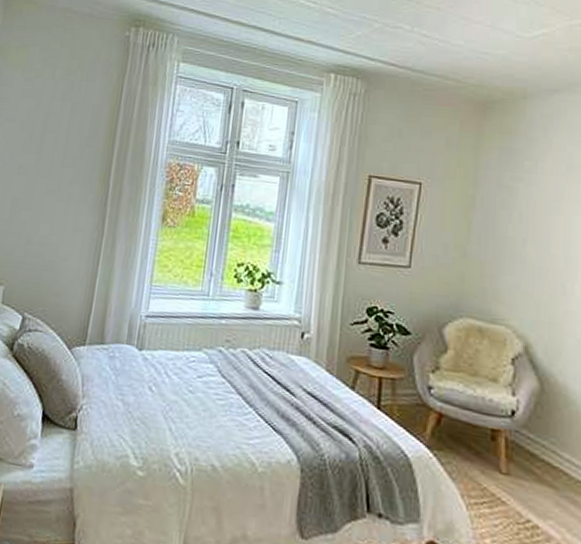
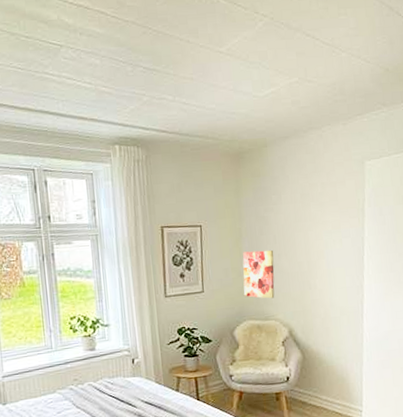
wall art: none [465,226,517,296] -> present [242,250,275,299]

